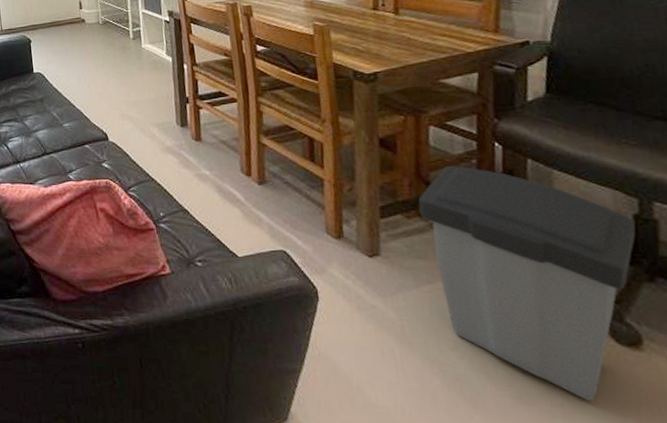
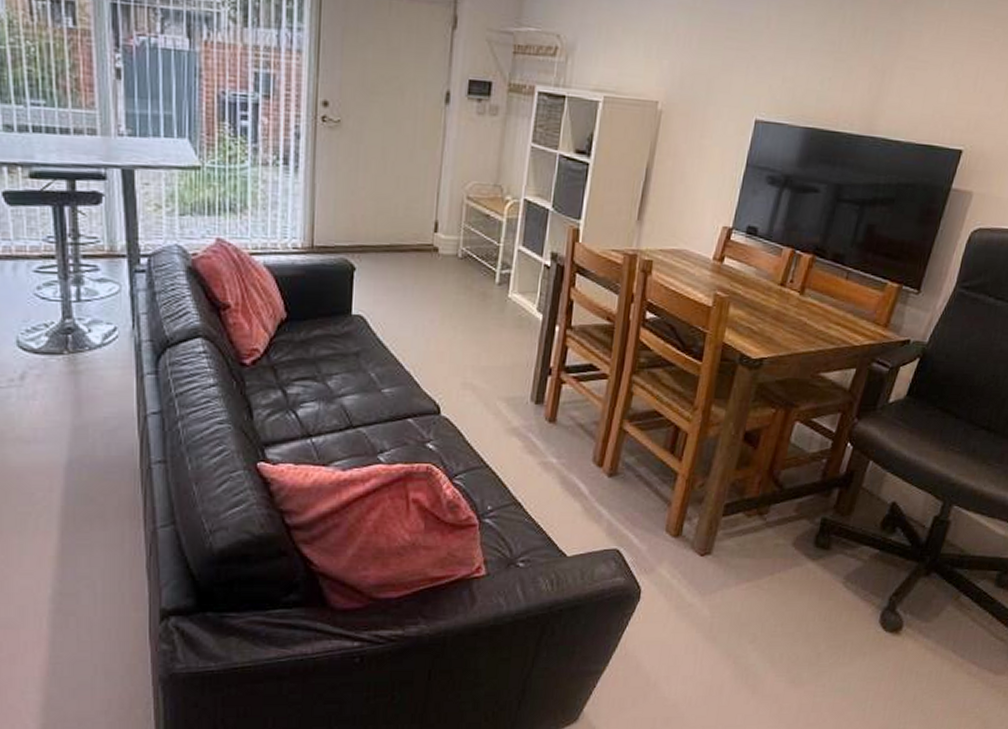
trash can: present [418,166,636,402] -> none [756,465,934,681]

